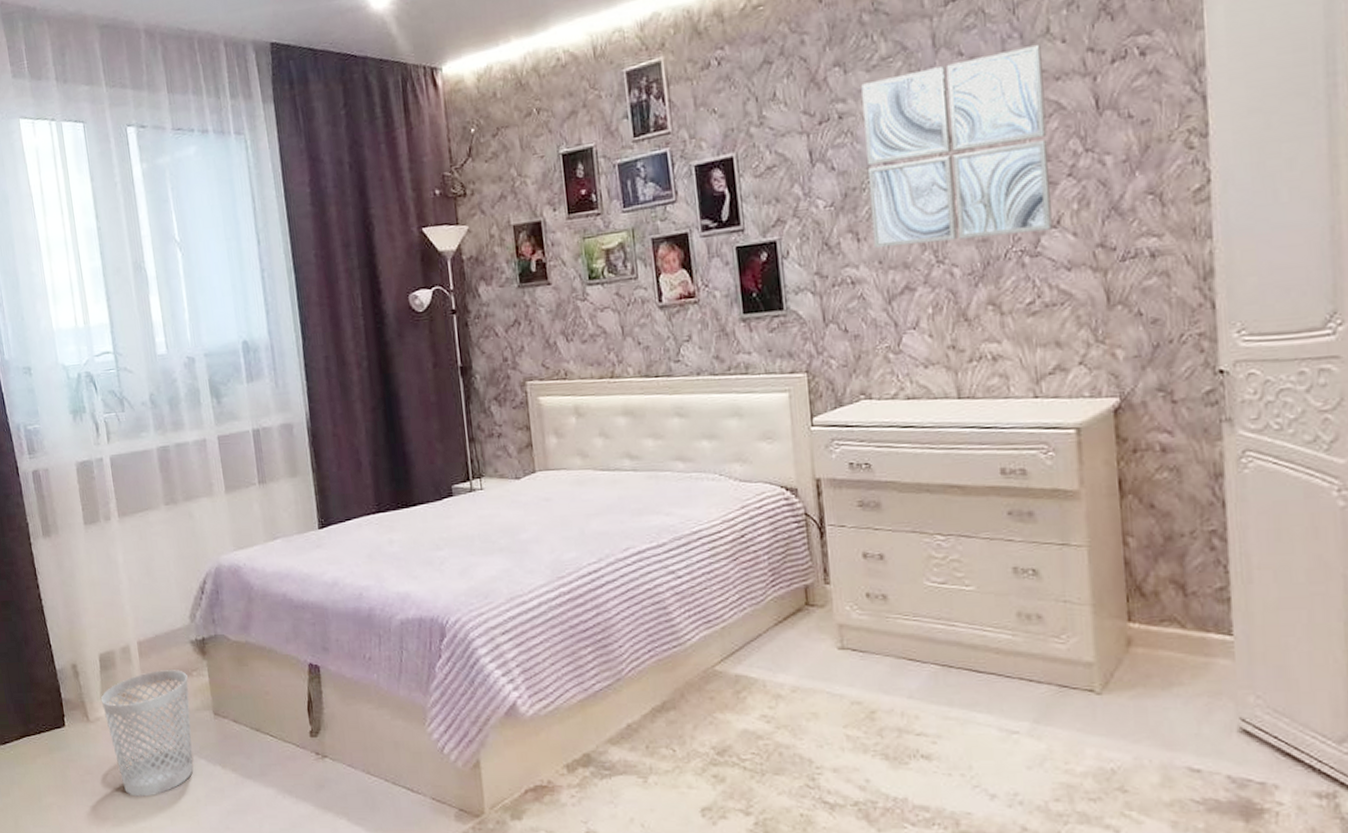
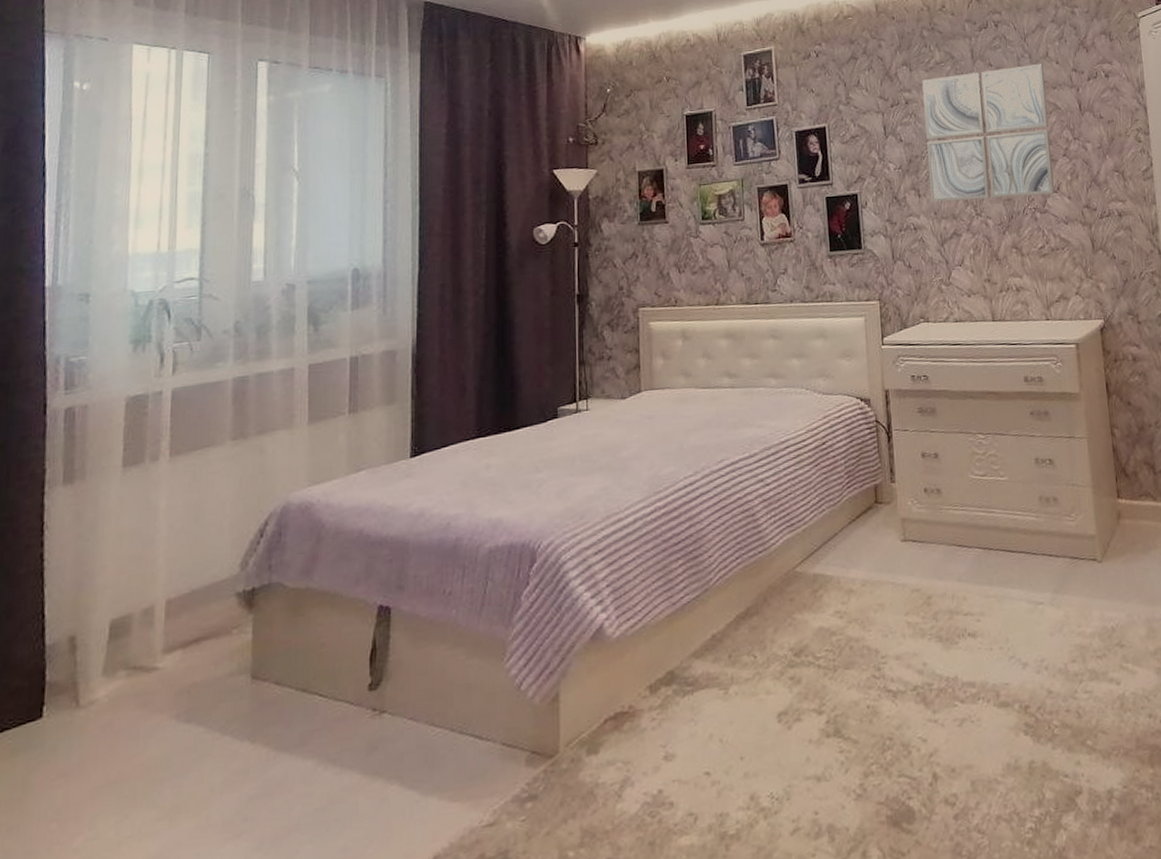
wastebasket: present [100,670,193,797] -> none [101,629,225,797]

